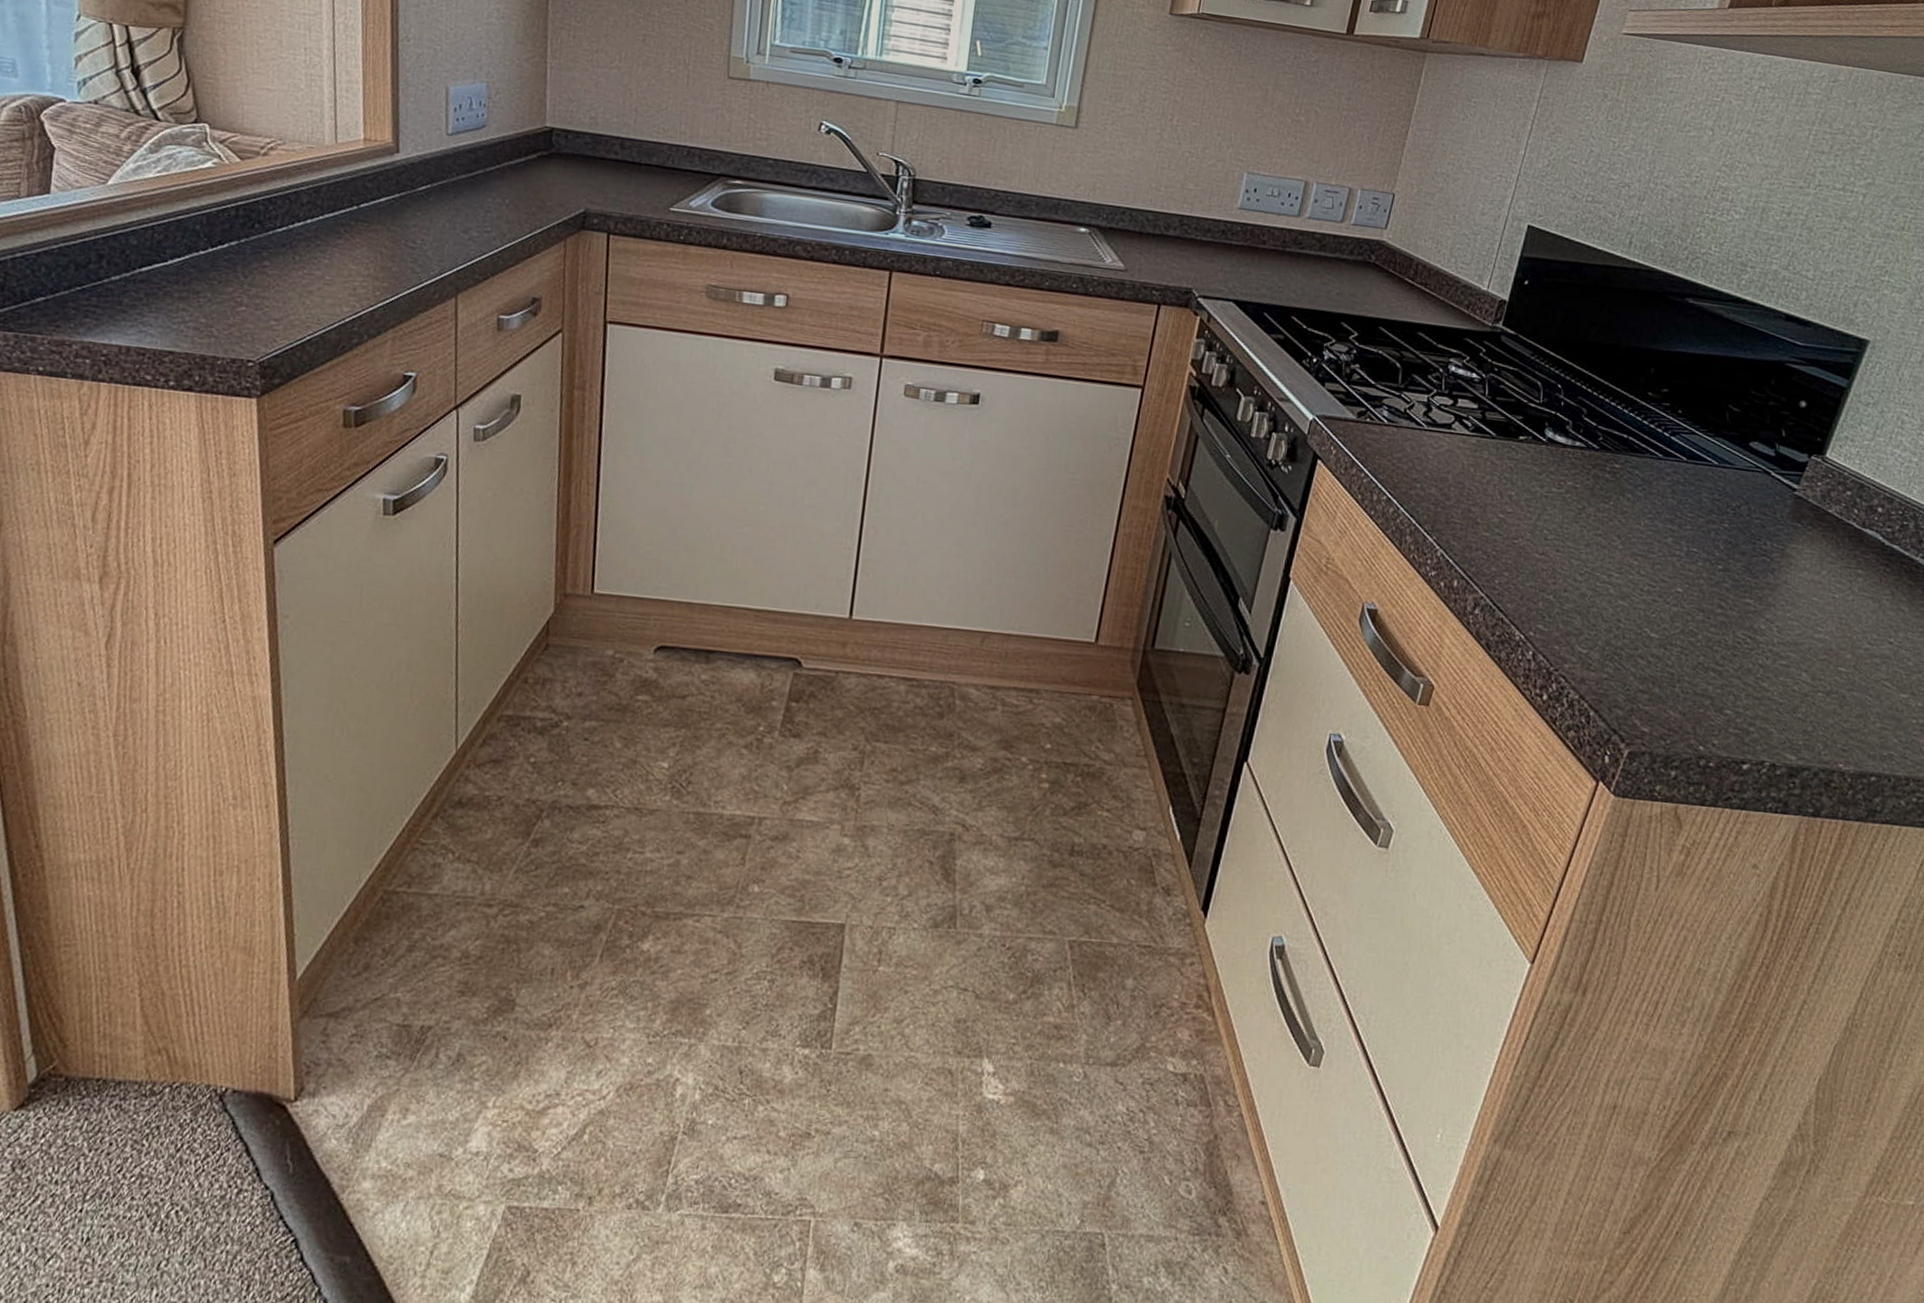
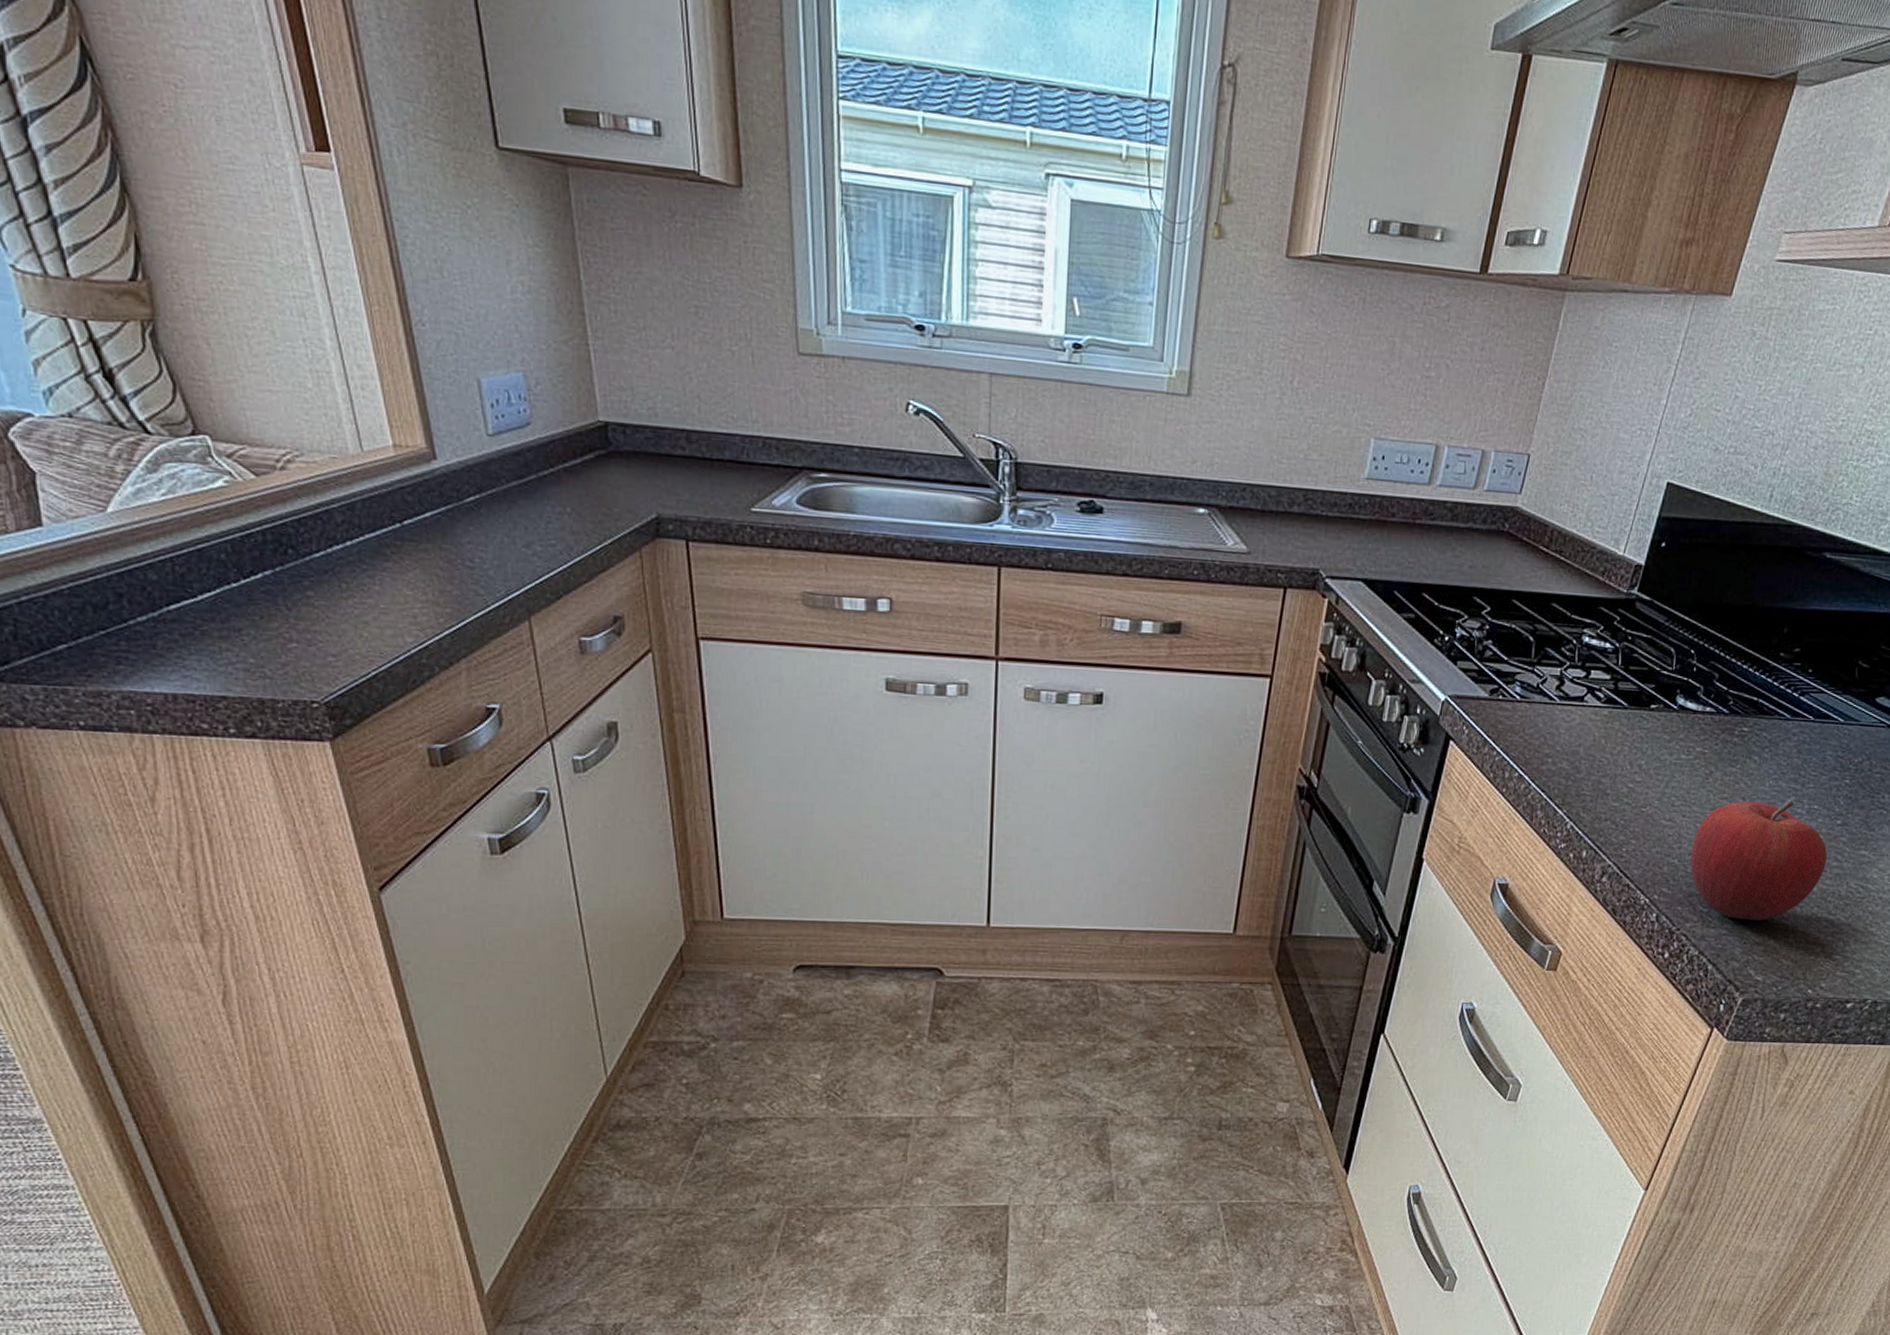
fruit: none [1566,539,1711,667] -> present [1690,799,1828,921]

